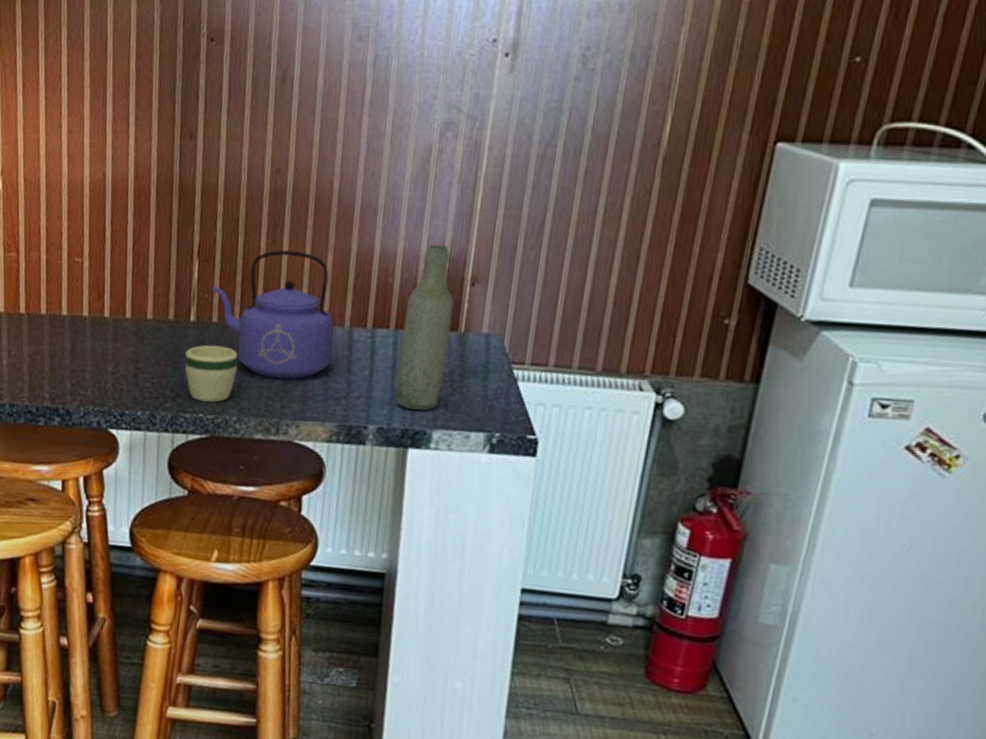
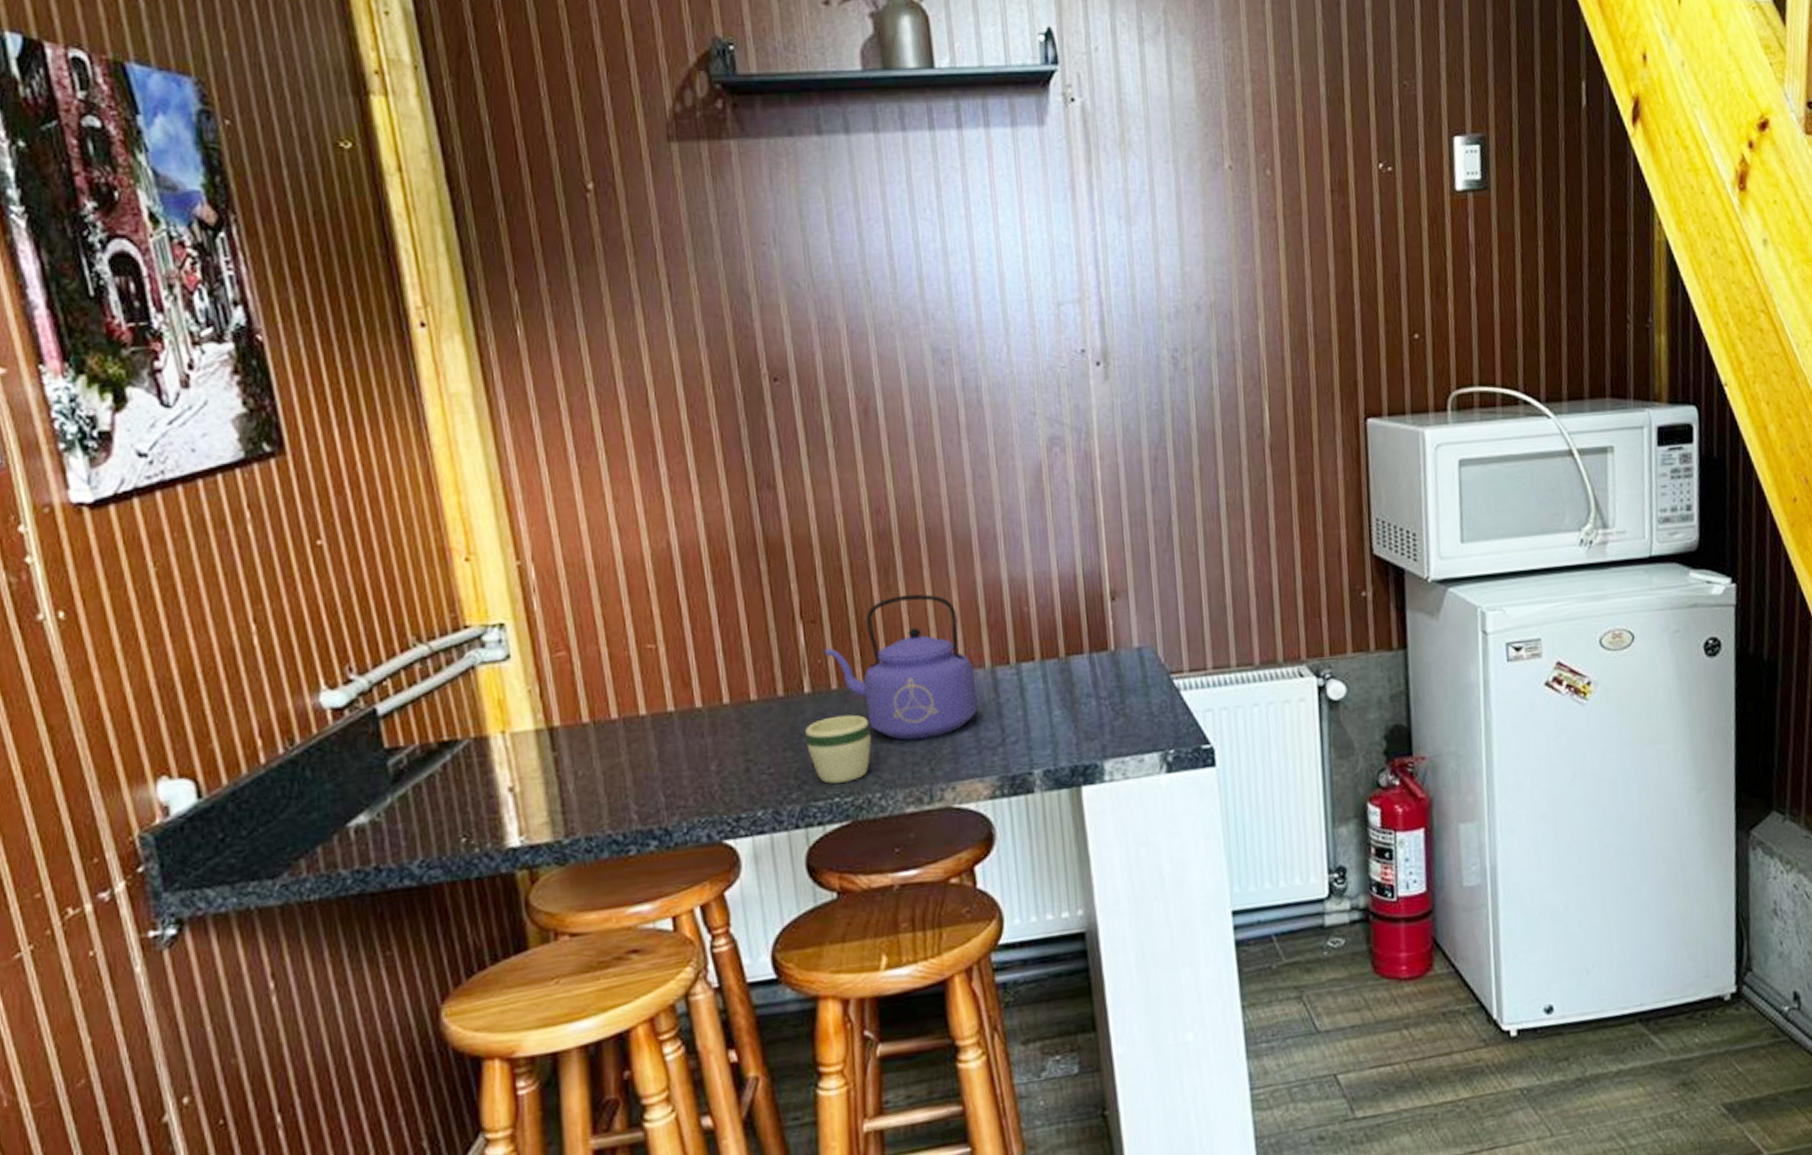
bottle: present [396,244,454,411] -> none [1048,562,1104,744]

